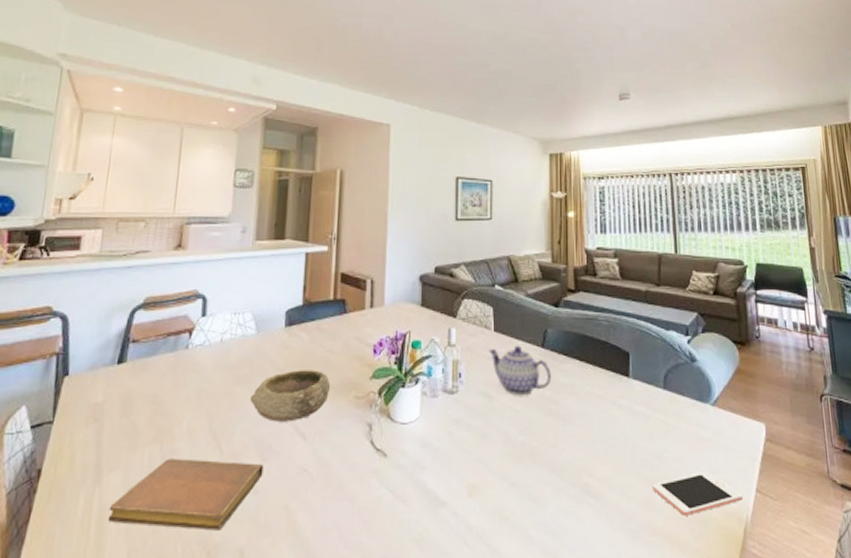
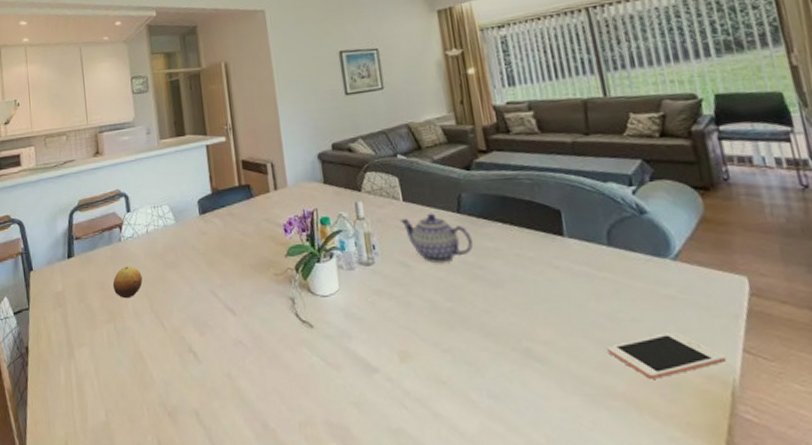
notebook: present [107,458,264,531] -> none [84,335,203,395]
fruit: none [167,377,206,416] -> present [112,265,143,299]
bowl: present [250,370,331,422] -> none [181,252,250,300]

